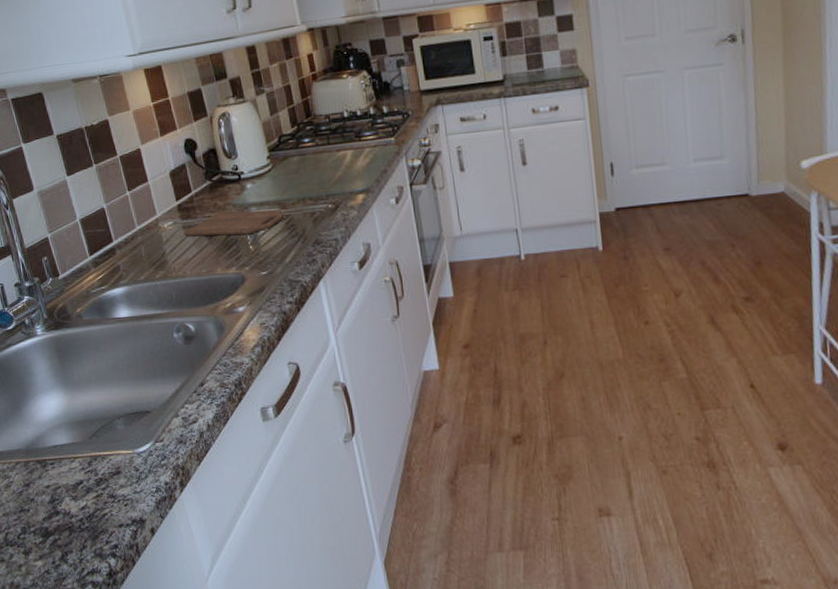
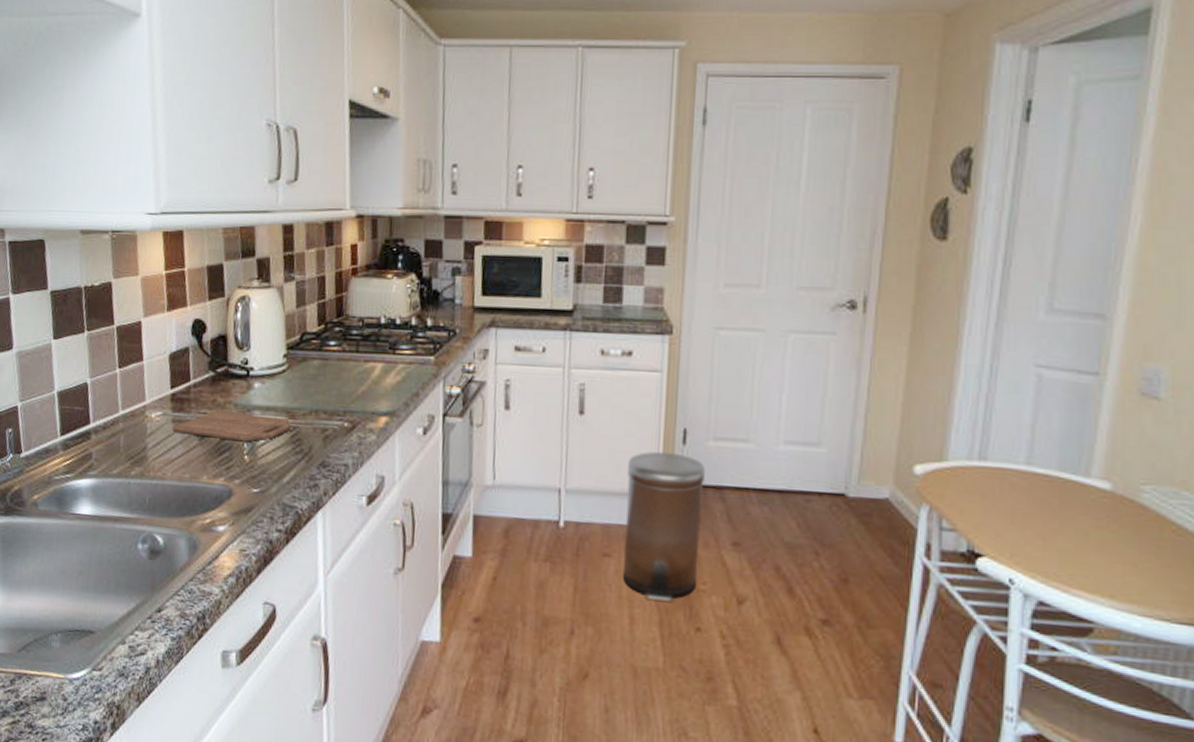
pedal bin: none [569,184,640,307] -> present [622,451,705,603]

